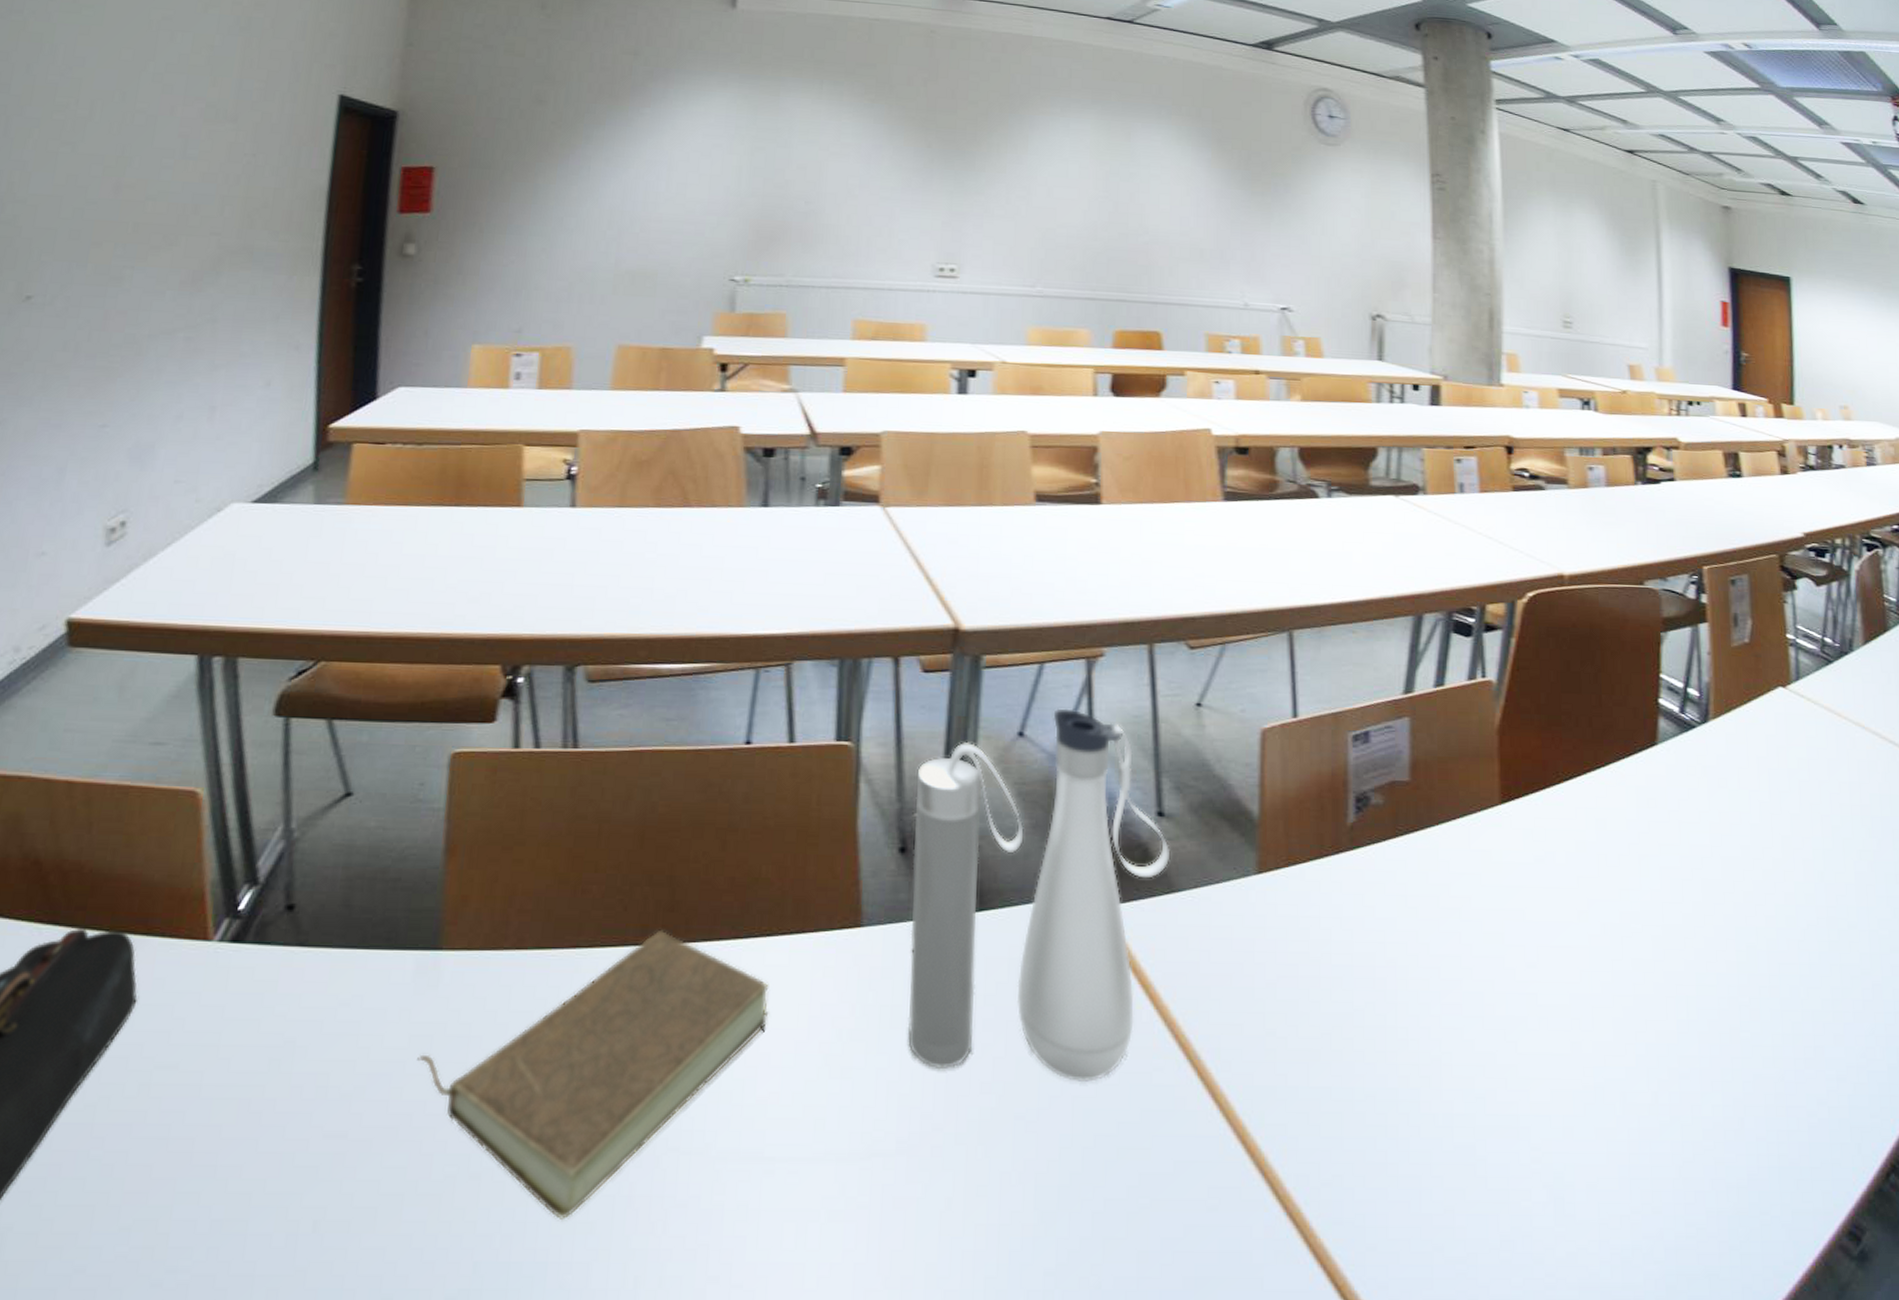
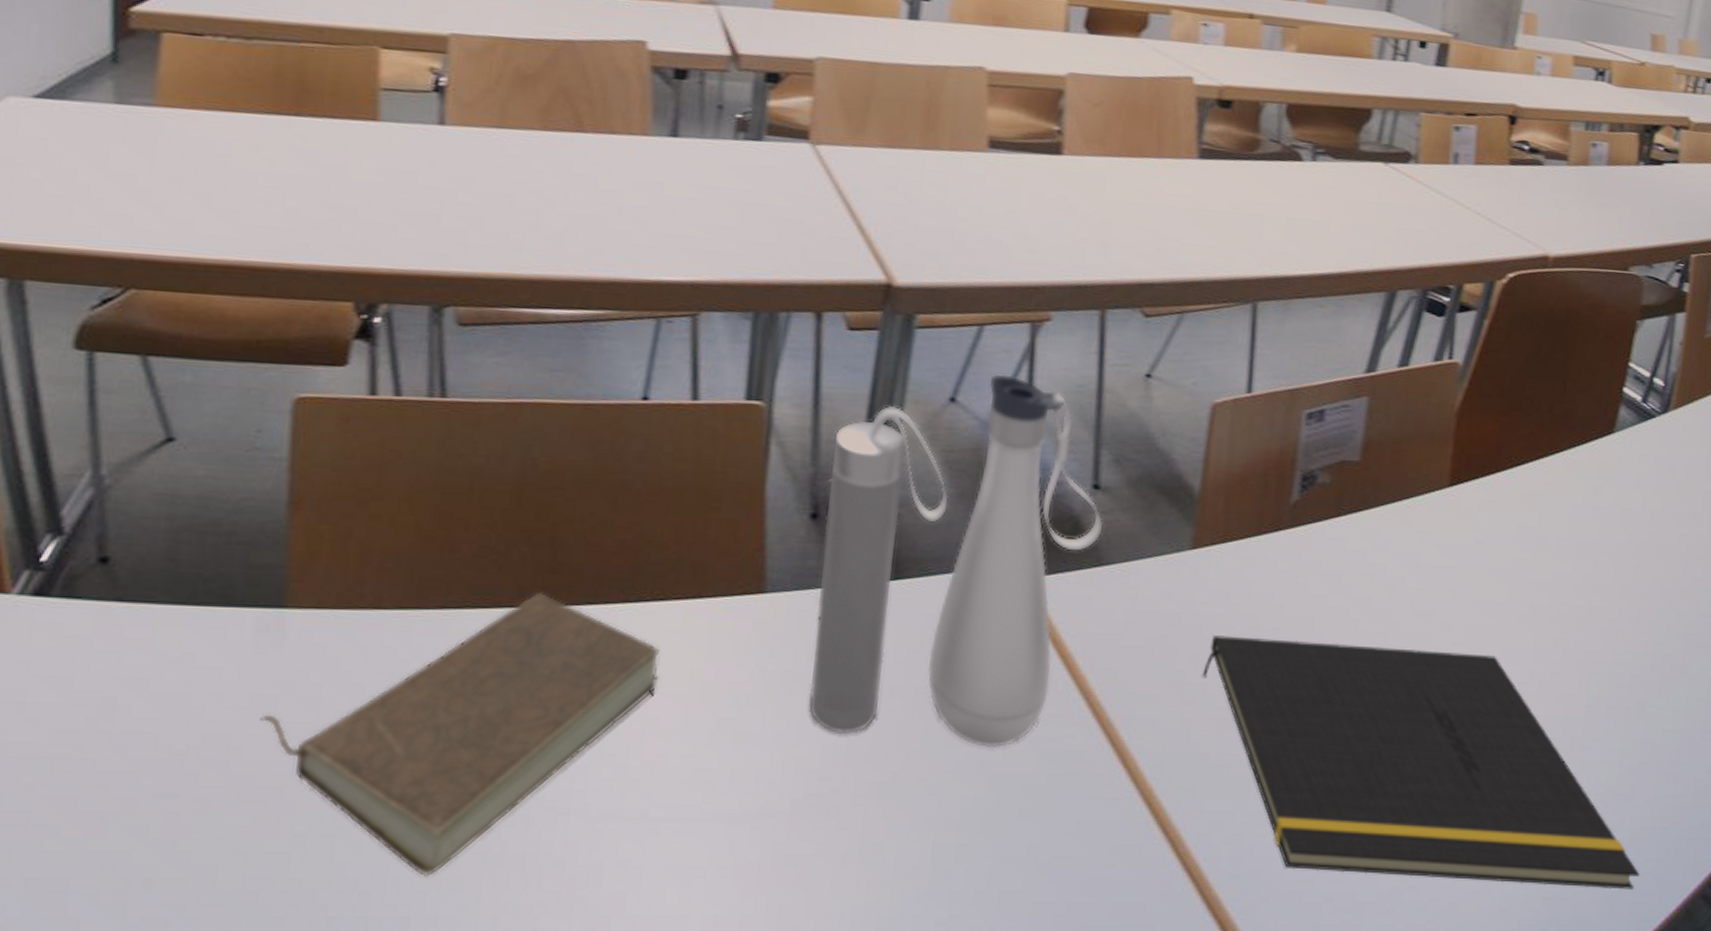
notepad: none [1282,960,1767,1240] -> present [1203,634,1640,891]

